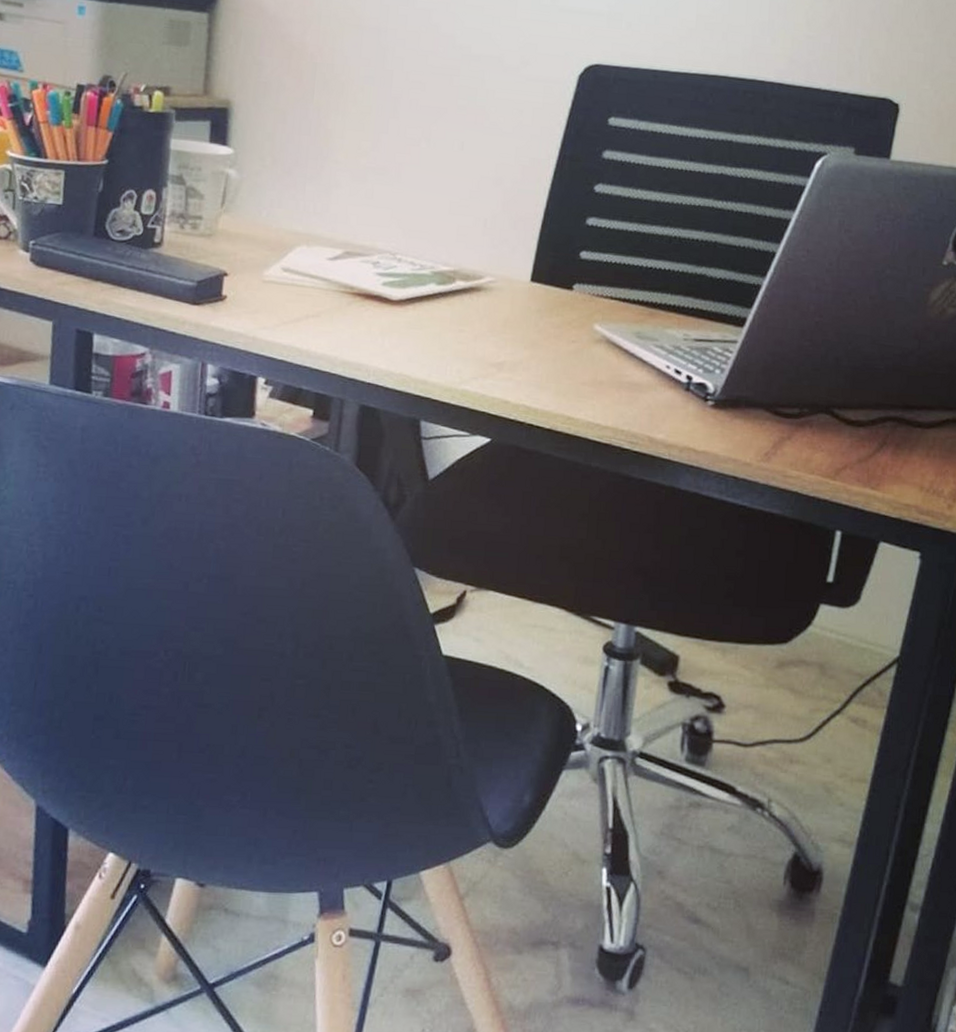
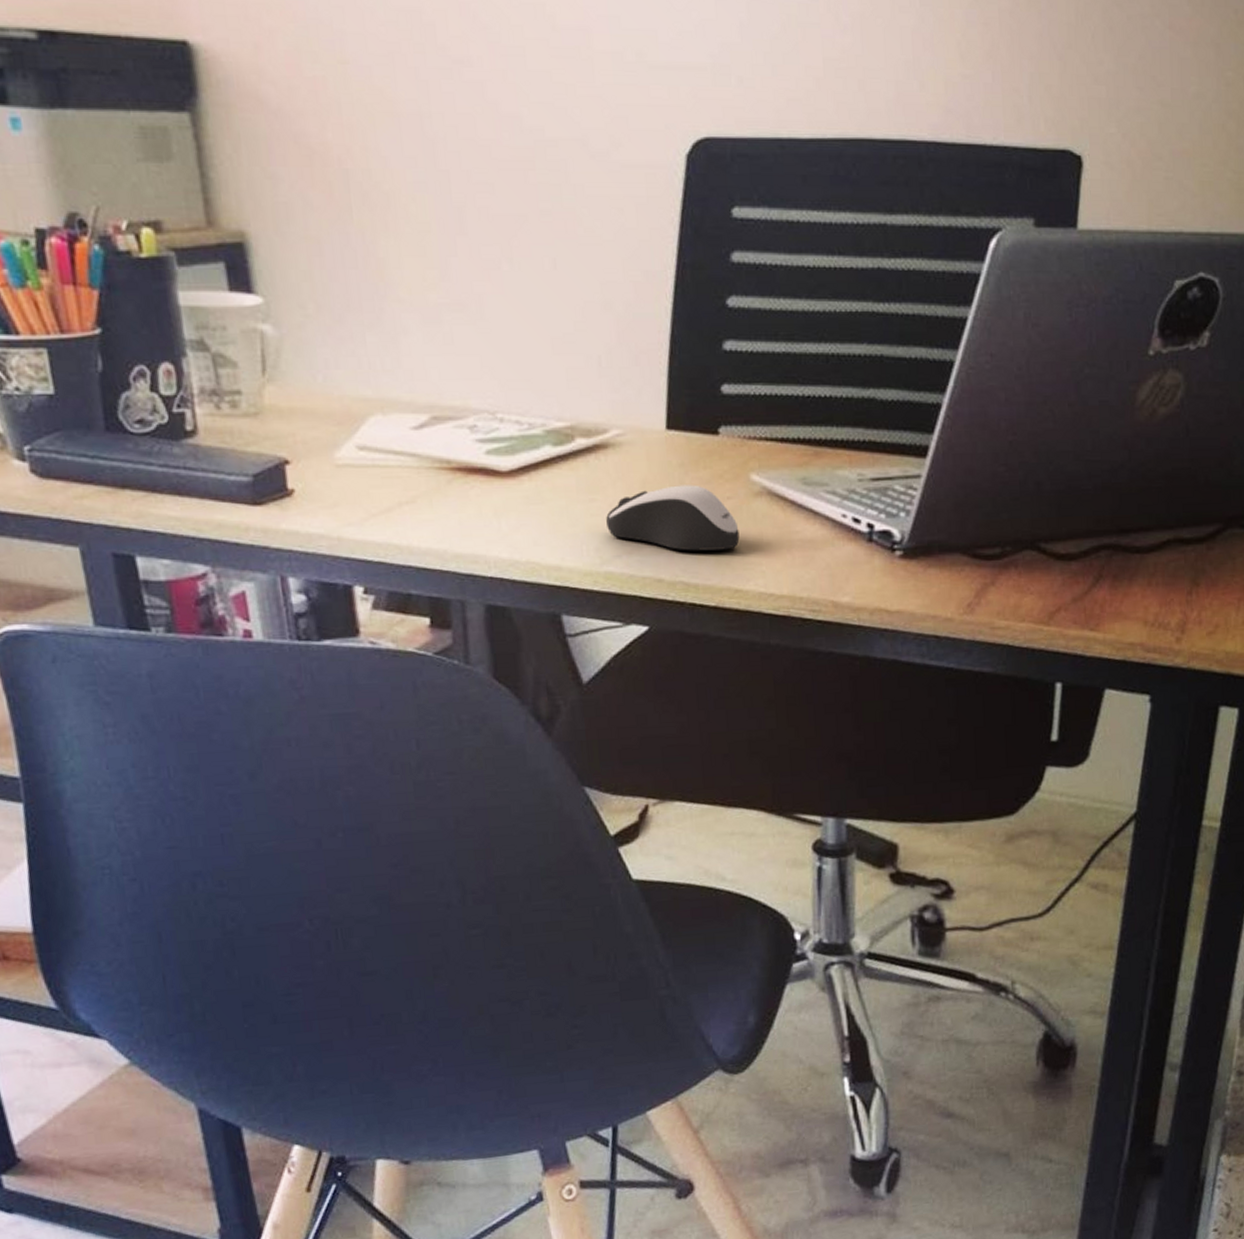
computer mouse: none [470,326,578,384] -> present [606,485,740,551]

